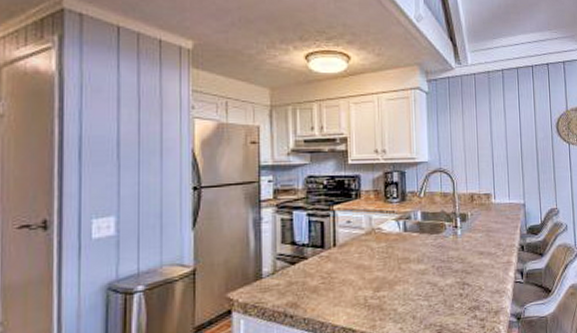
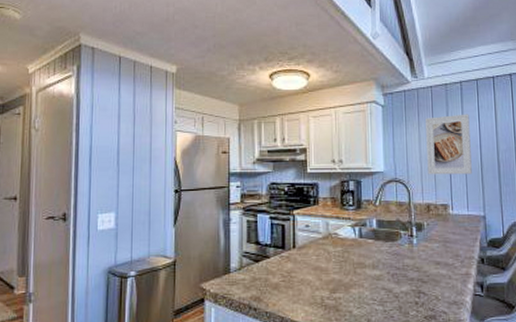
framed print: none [469,102,513,164] -> present [426,114,472,175]

